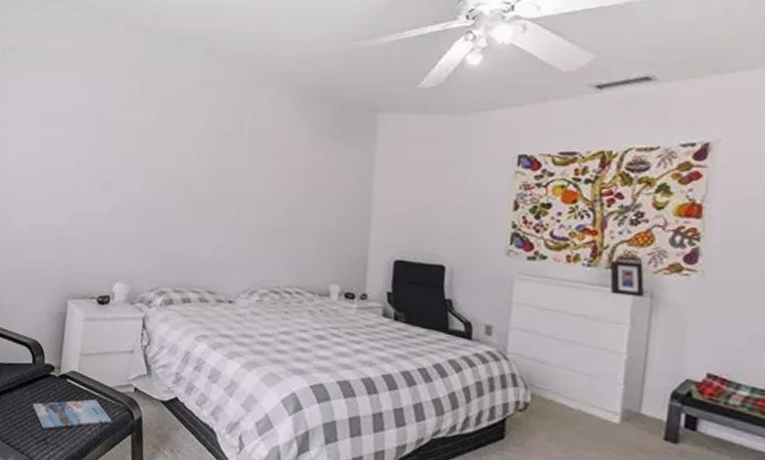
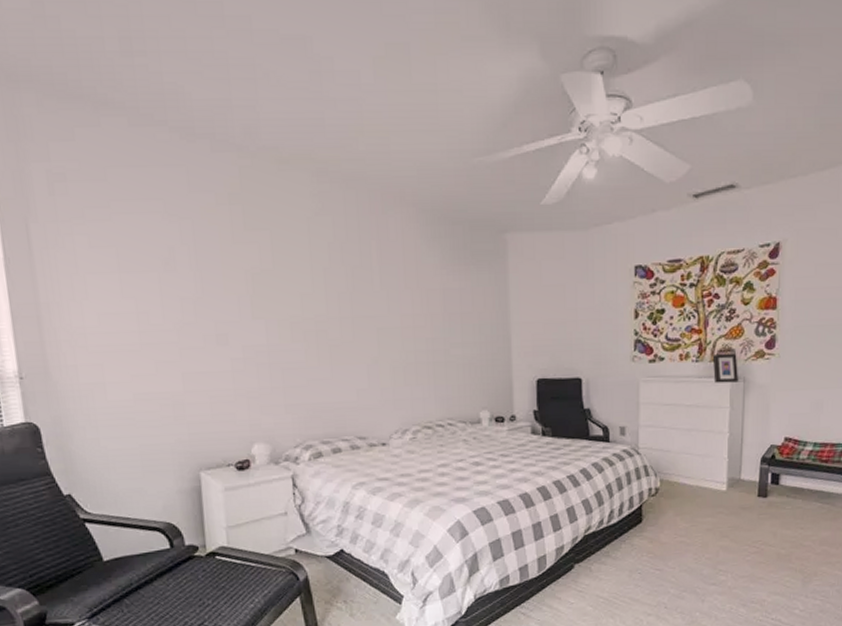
magazine: present [32,399,112,430] -> none [179,570,276,614]

